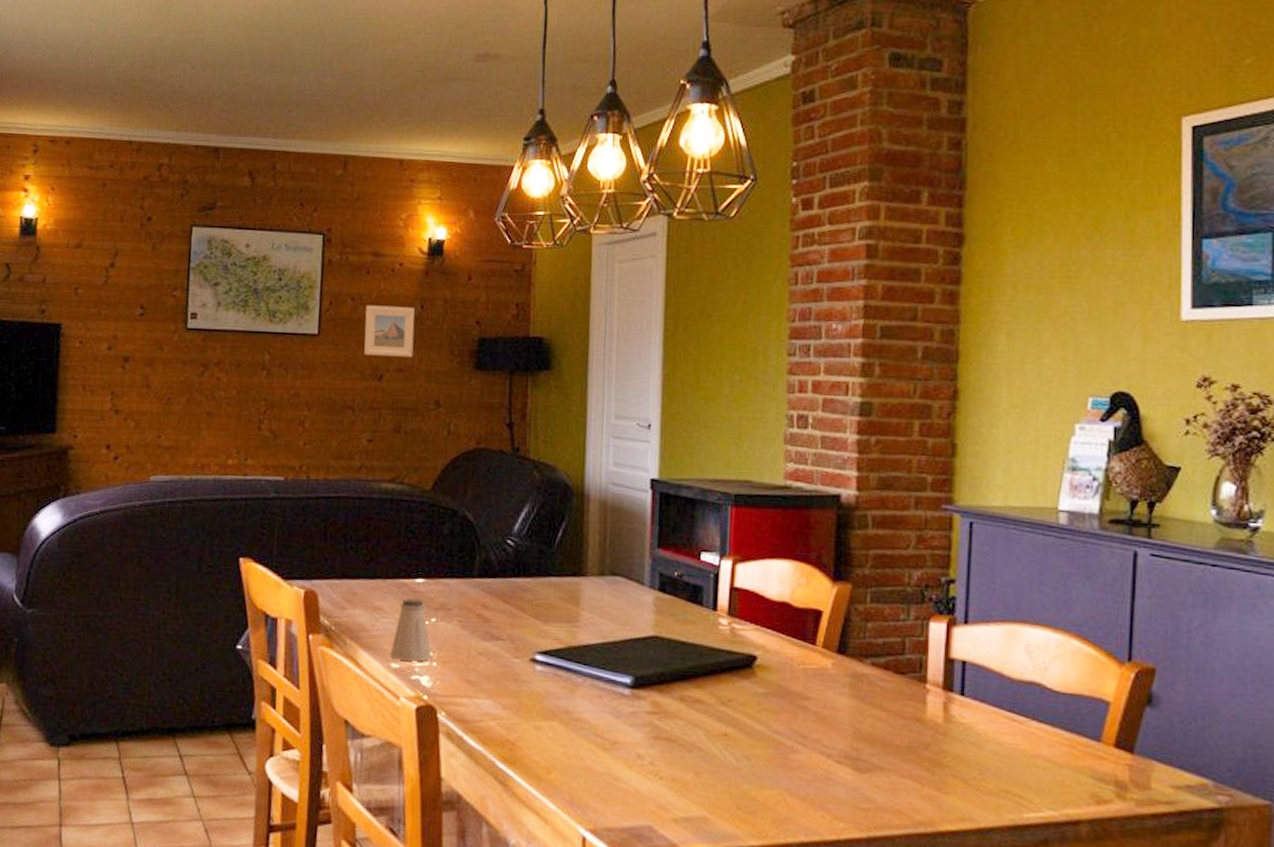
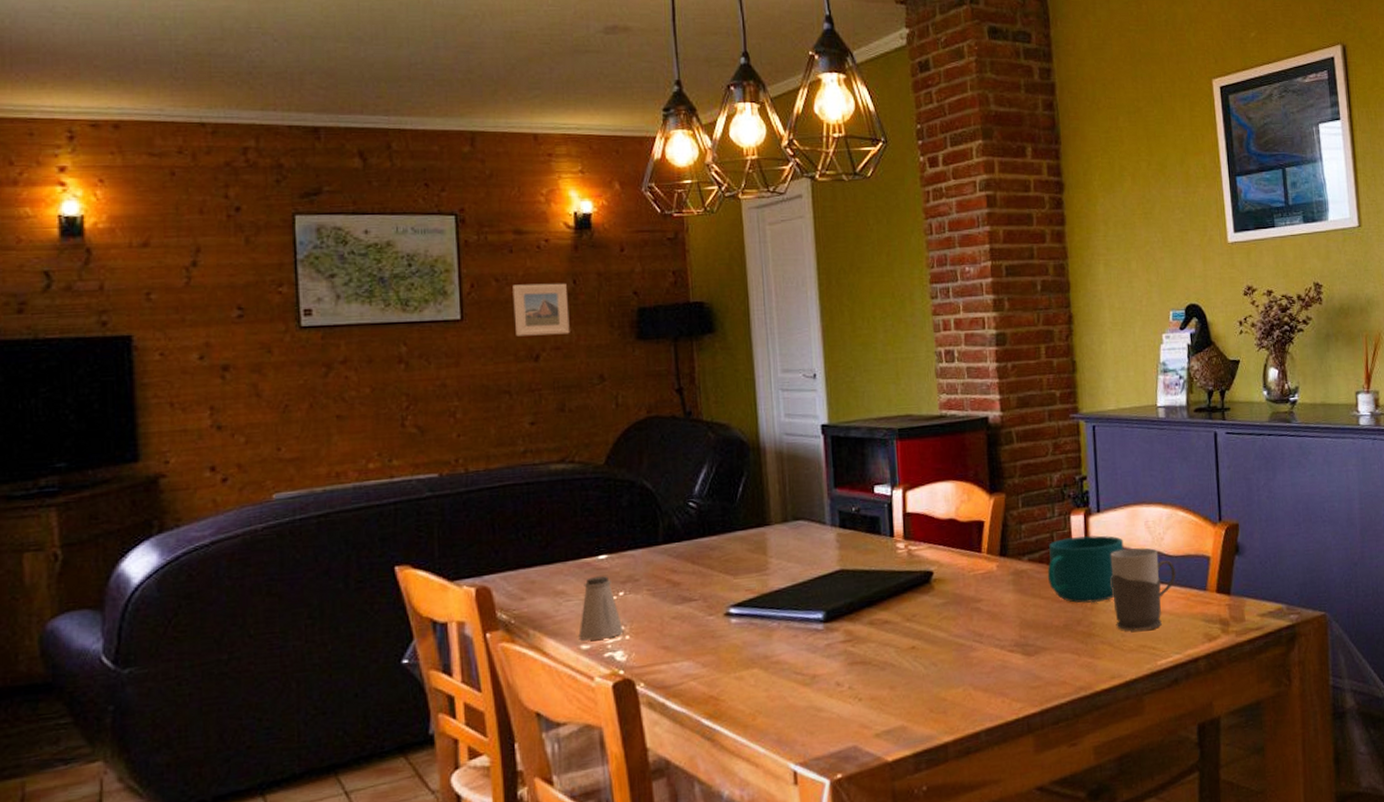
cup: none [892,647,995,729] -> present [1047,535,1124,603]
mug: none [973,672,1061,774] -> present [1110,548,1177,632]

